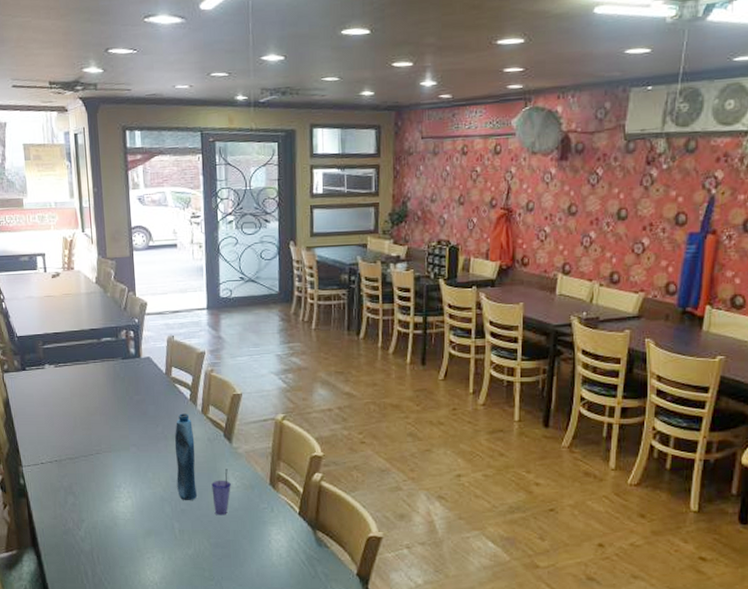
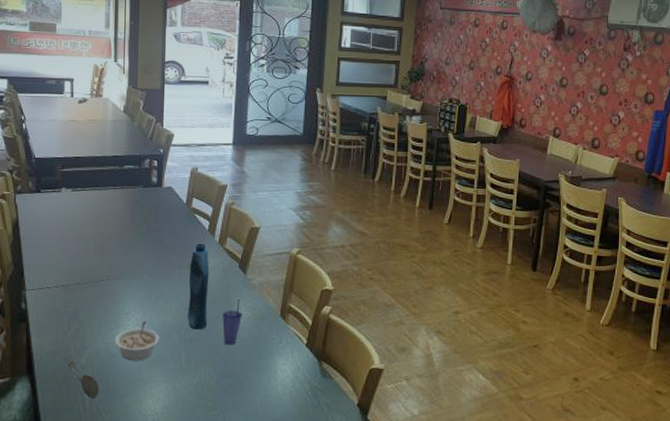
soupspoon: none [68,533,100,570] -> present [67,361,100,399]
legume: none [109,493,153,533] -> present [114,321,160,361]

